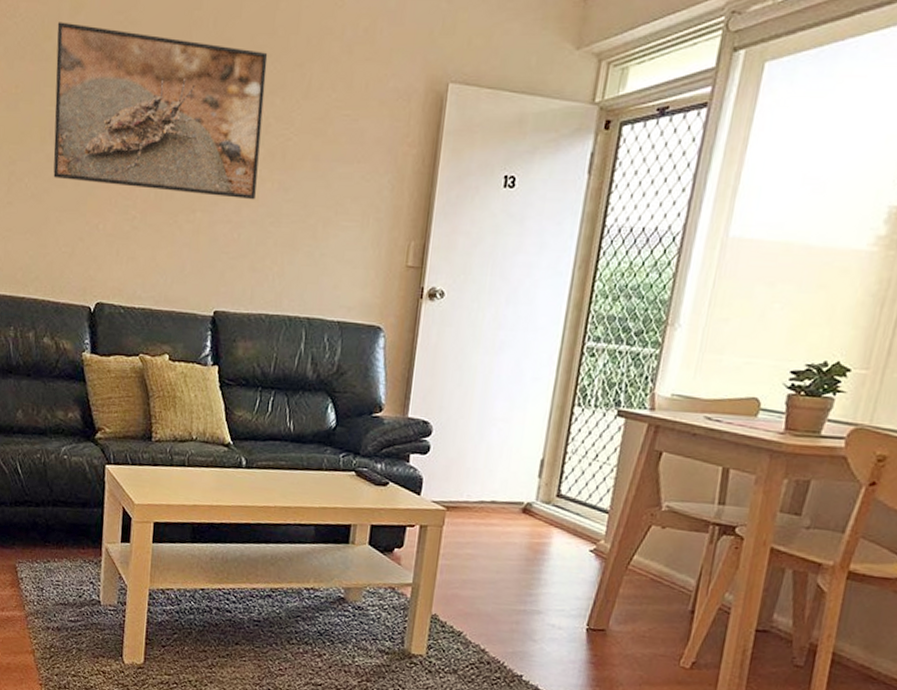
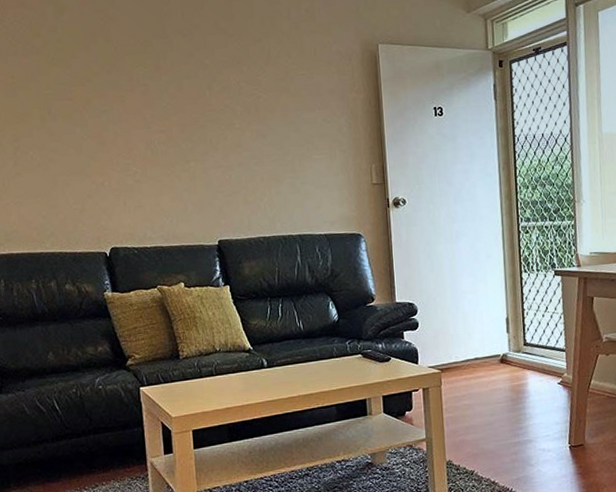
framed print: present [53,22,268,200] -> none [44,22,239,149]

